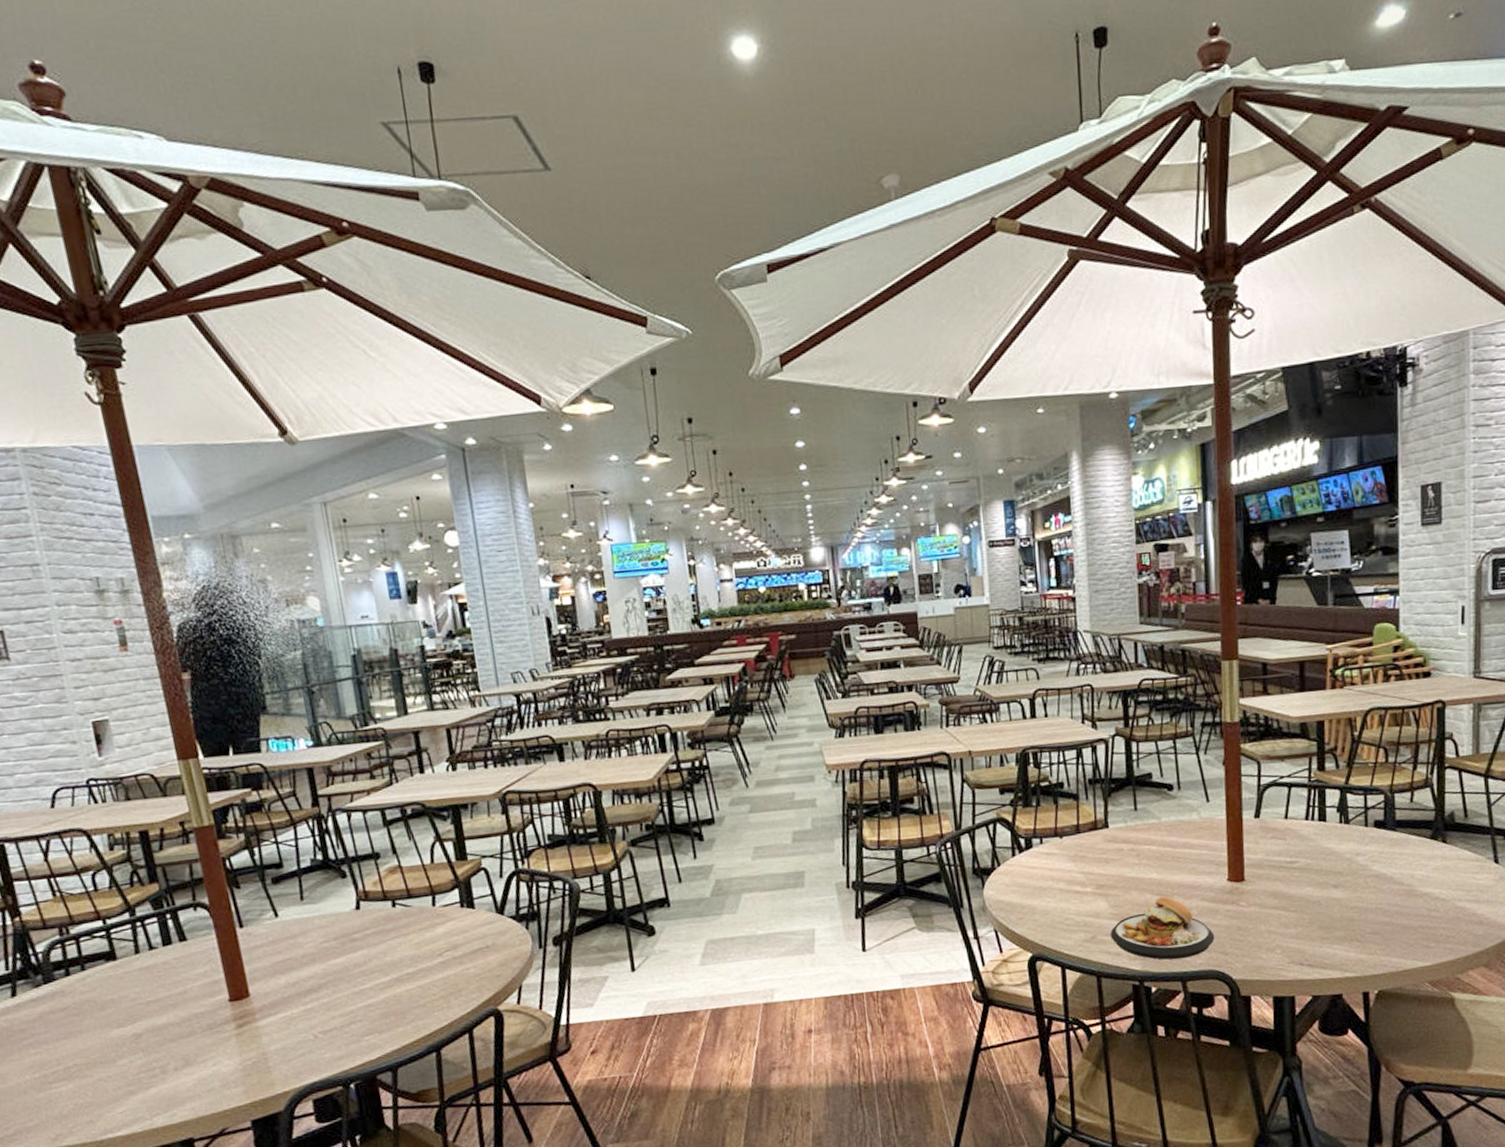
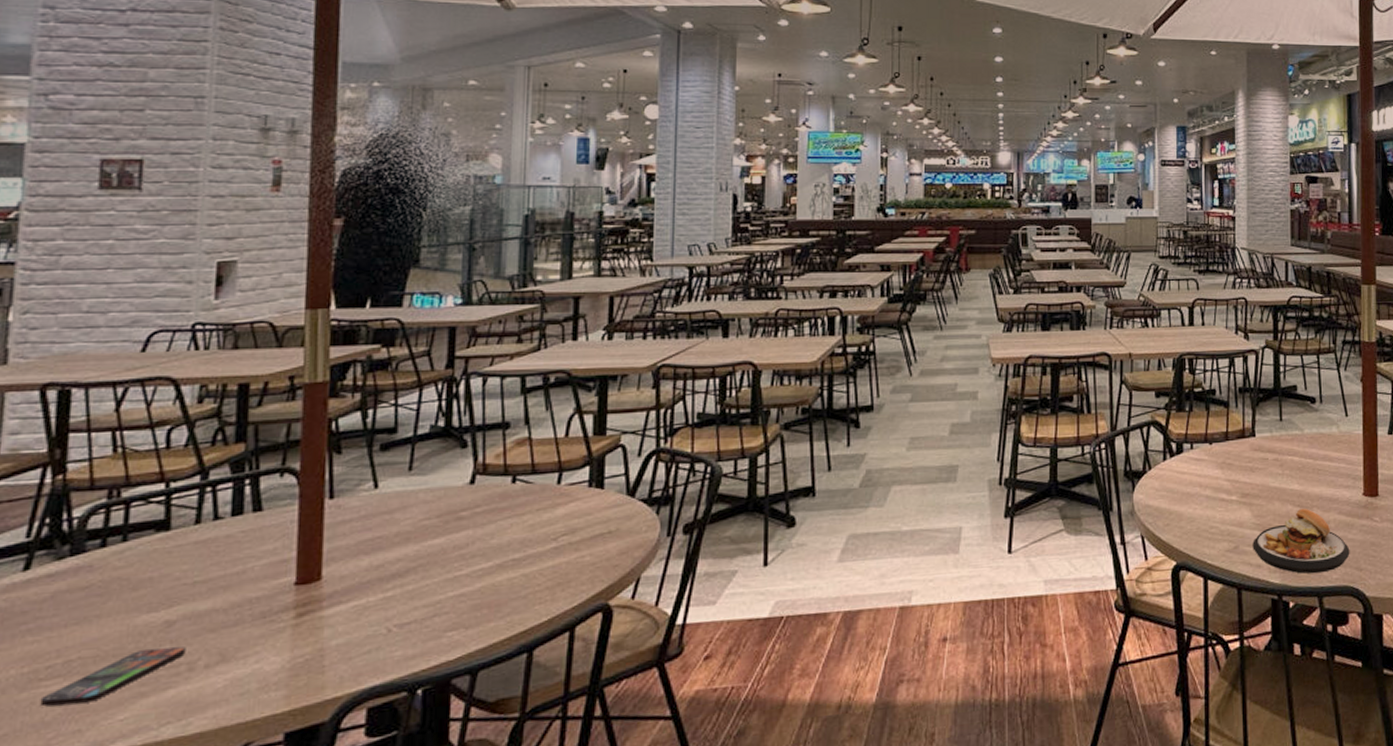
smartphone: none [54,1054,157,1104] -> present [40,647,186,707]

